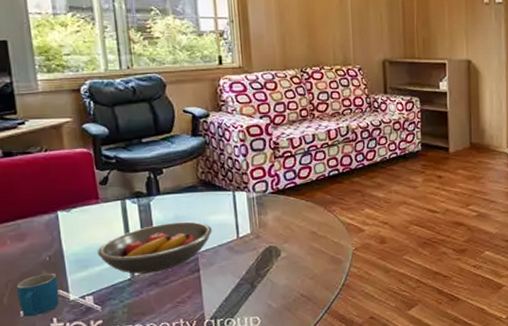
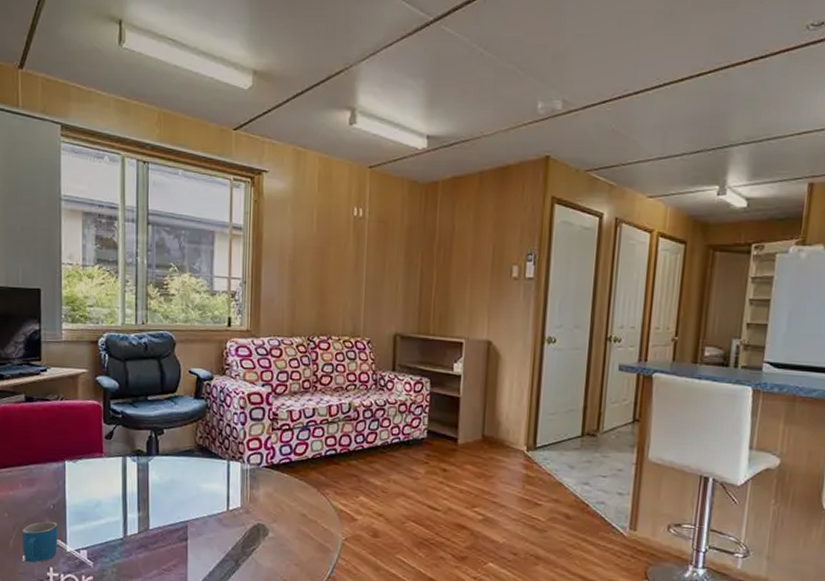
fruit bowl: present [98,221,213,274] -> none [96,485,205,536]

